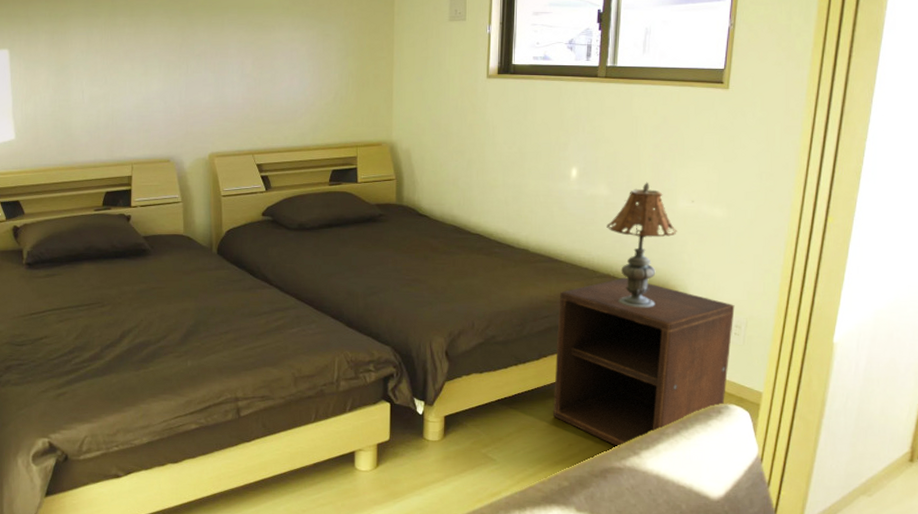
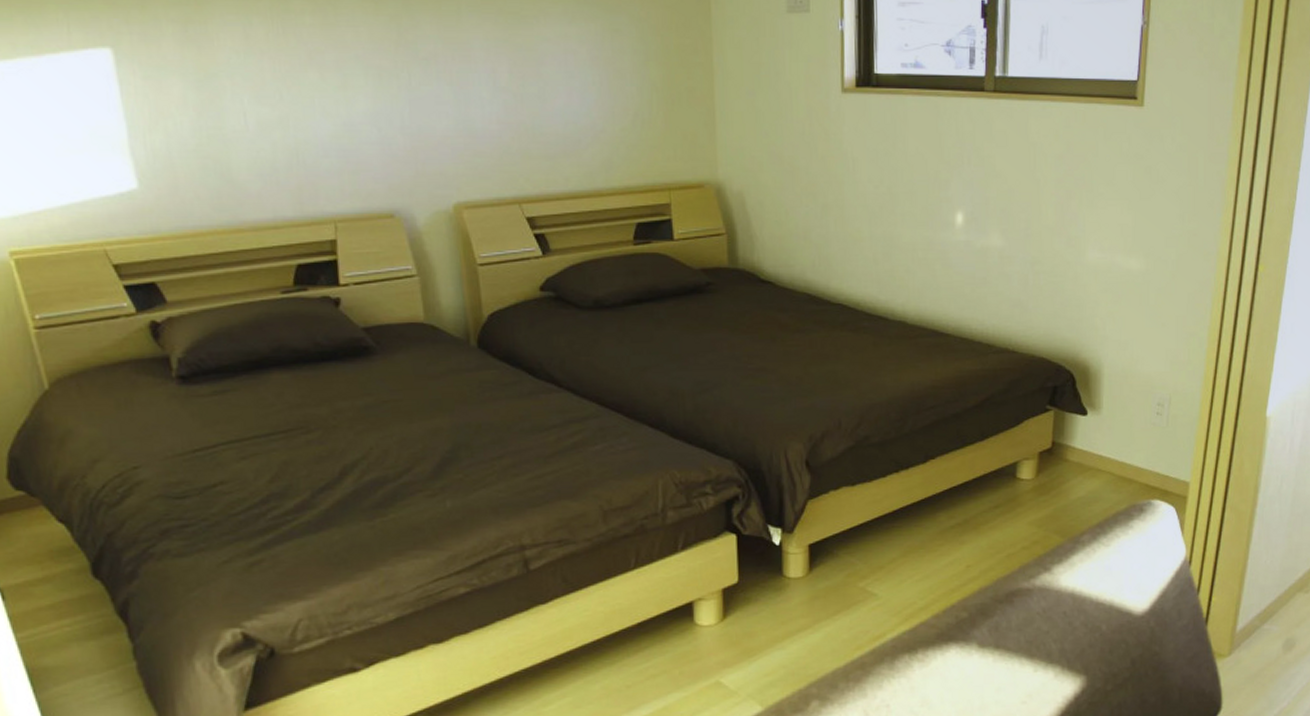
nightstand: present [553,277,735,447] -> none [945,351,1156,564]
table lamp: present [607,182,694,308] -> none [1002,227,1106,389]

